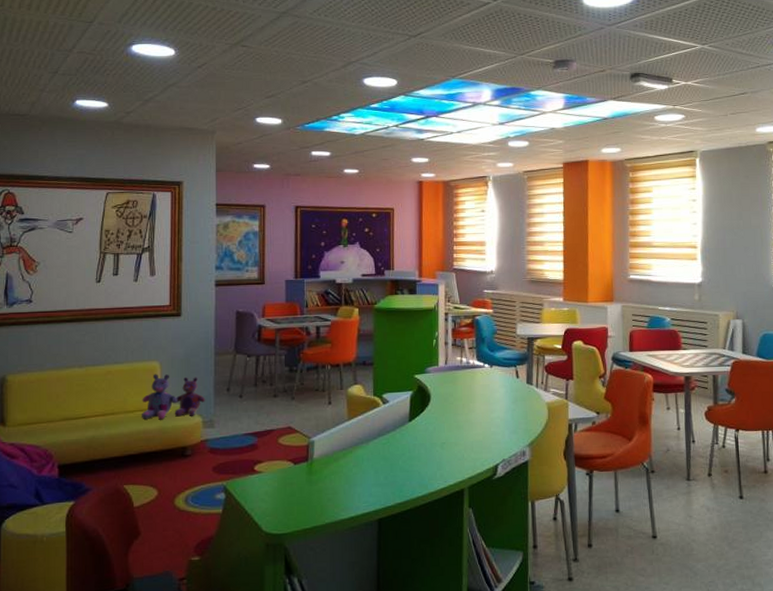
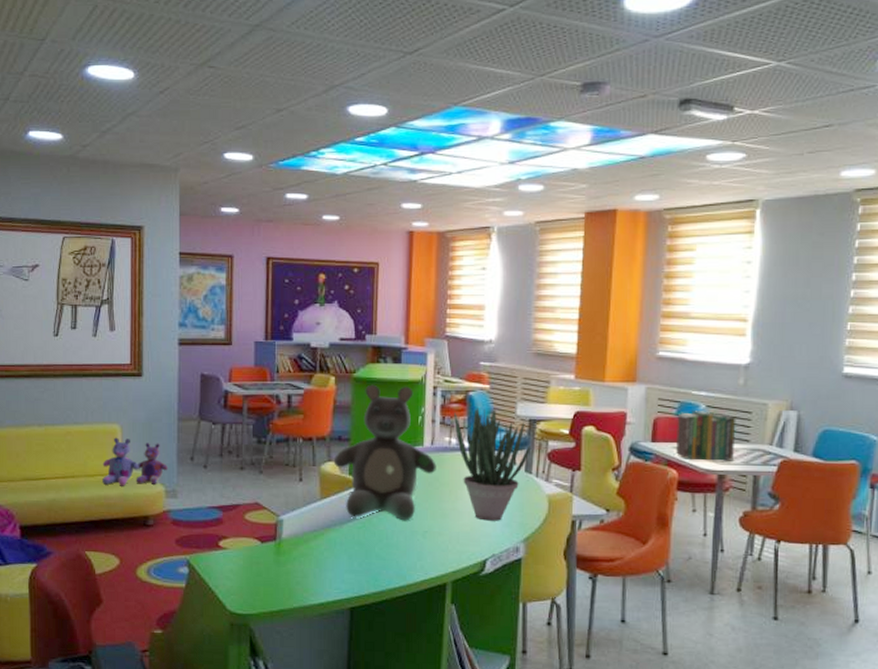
stuffed animal: none [359,313,451,435] -> present [333,384,437,521]
potted plant: none [463,329,530,430] -> present [453,406,530,521]
books: none [648,323,697,365] -> present [675,411,736,461]

